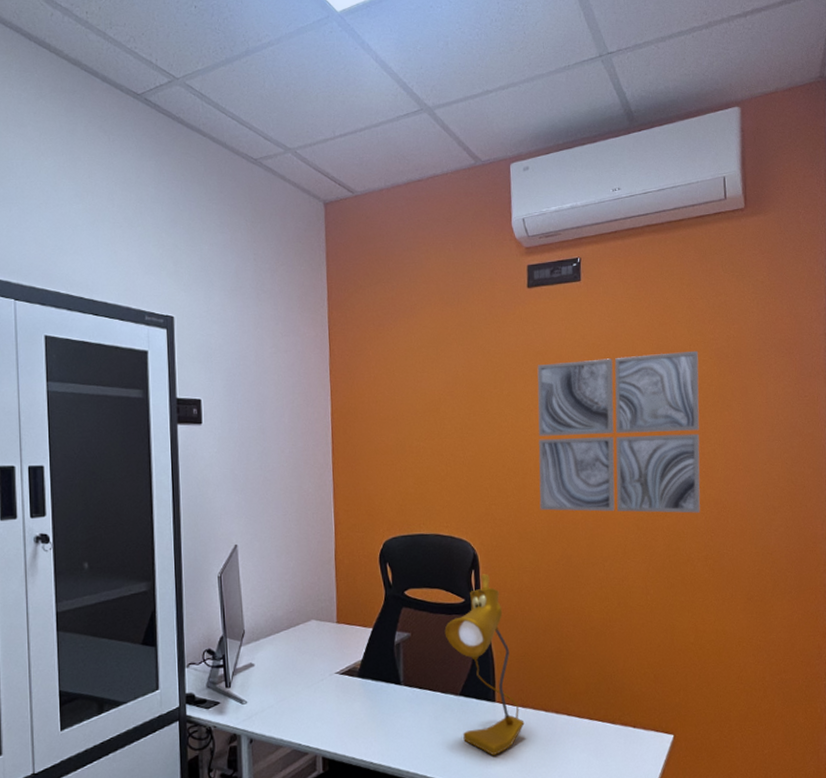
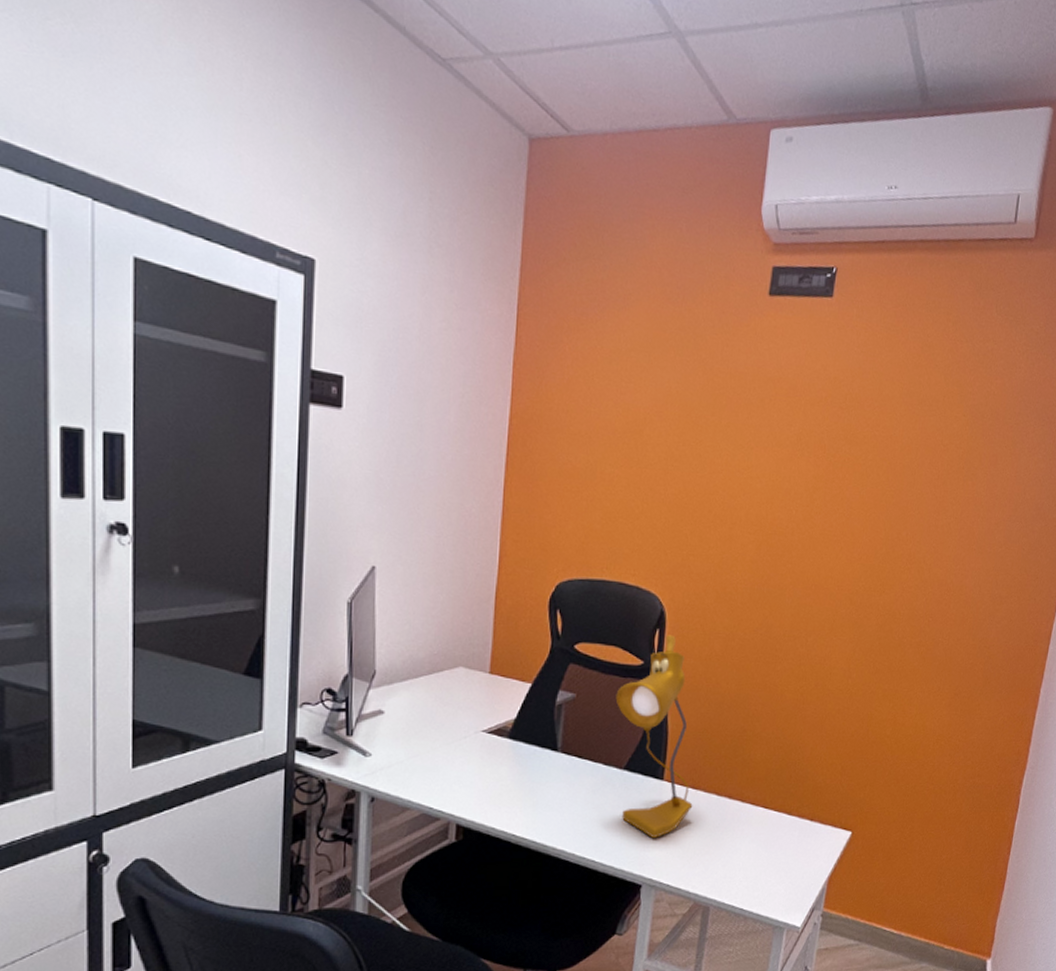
wall art: present [537,350,701,513] -> none [744,394,952,593]

